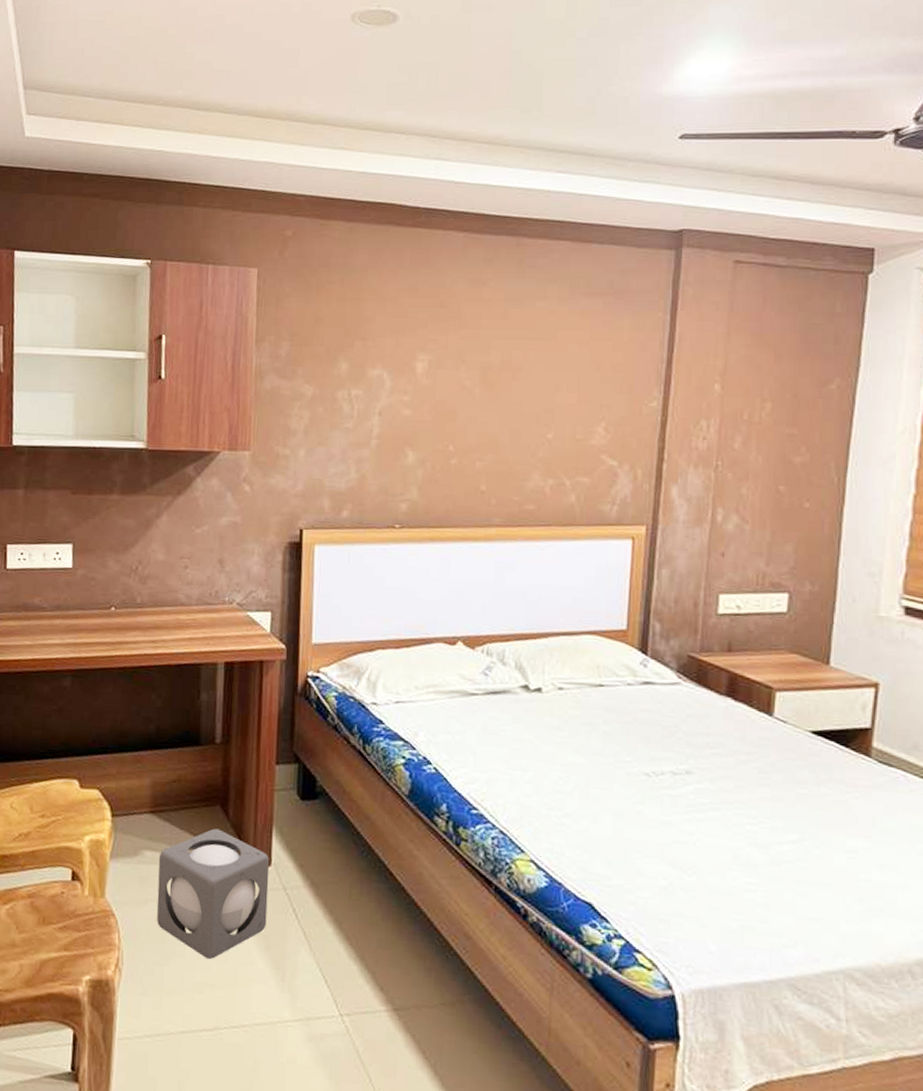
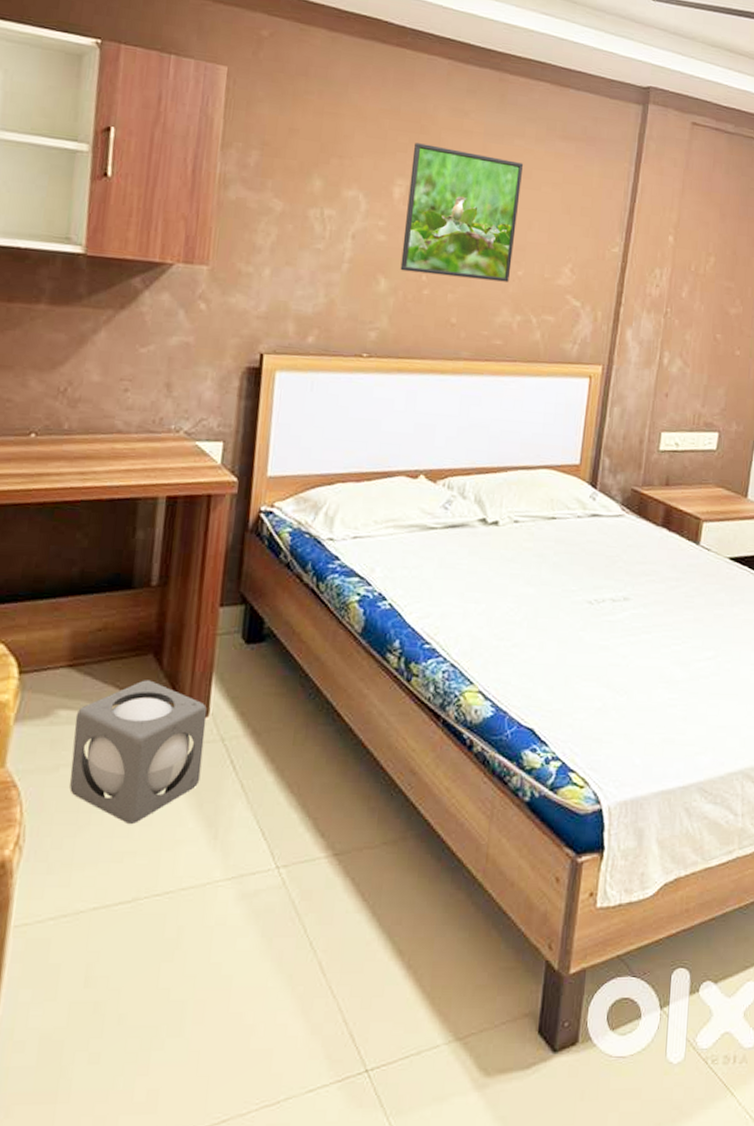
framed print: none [427,317,547,446] -> present [400,143,524,282]

